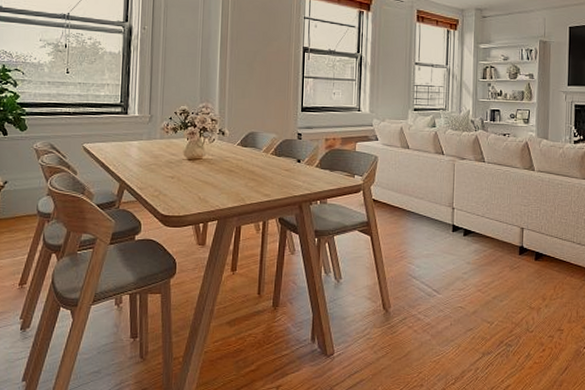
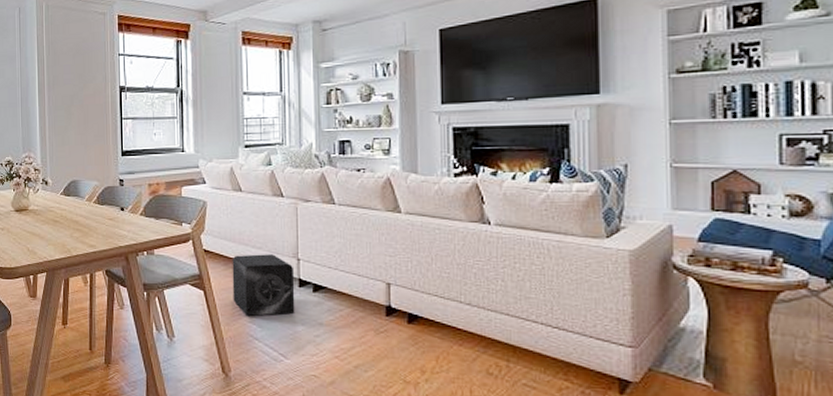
speaker: none [396,203,450,257] -> present [232,254,295,316]

